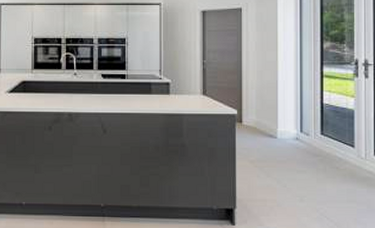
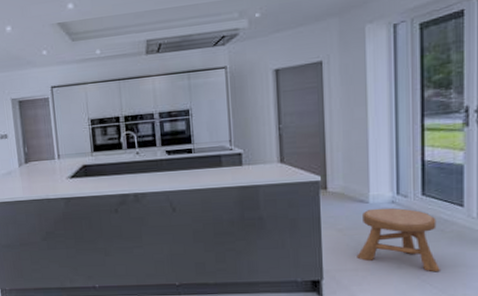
stool: none [266,143,335,207] -> present [357,207,440,272]

